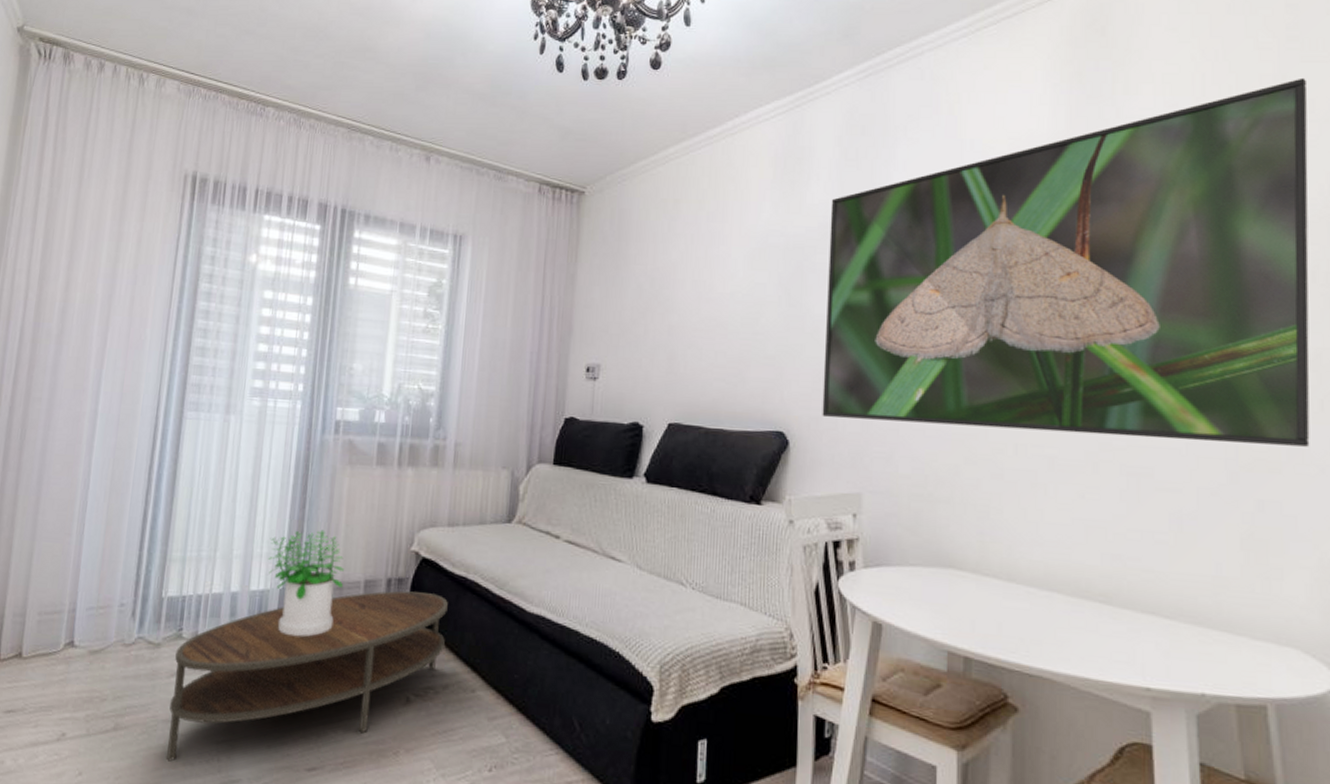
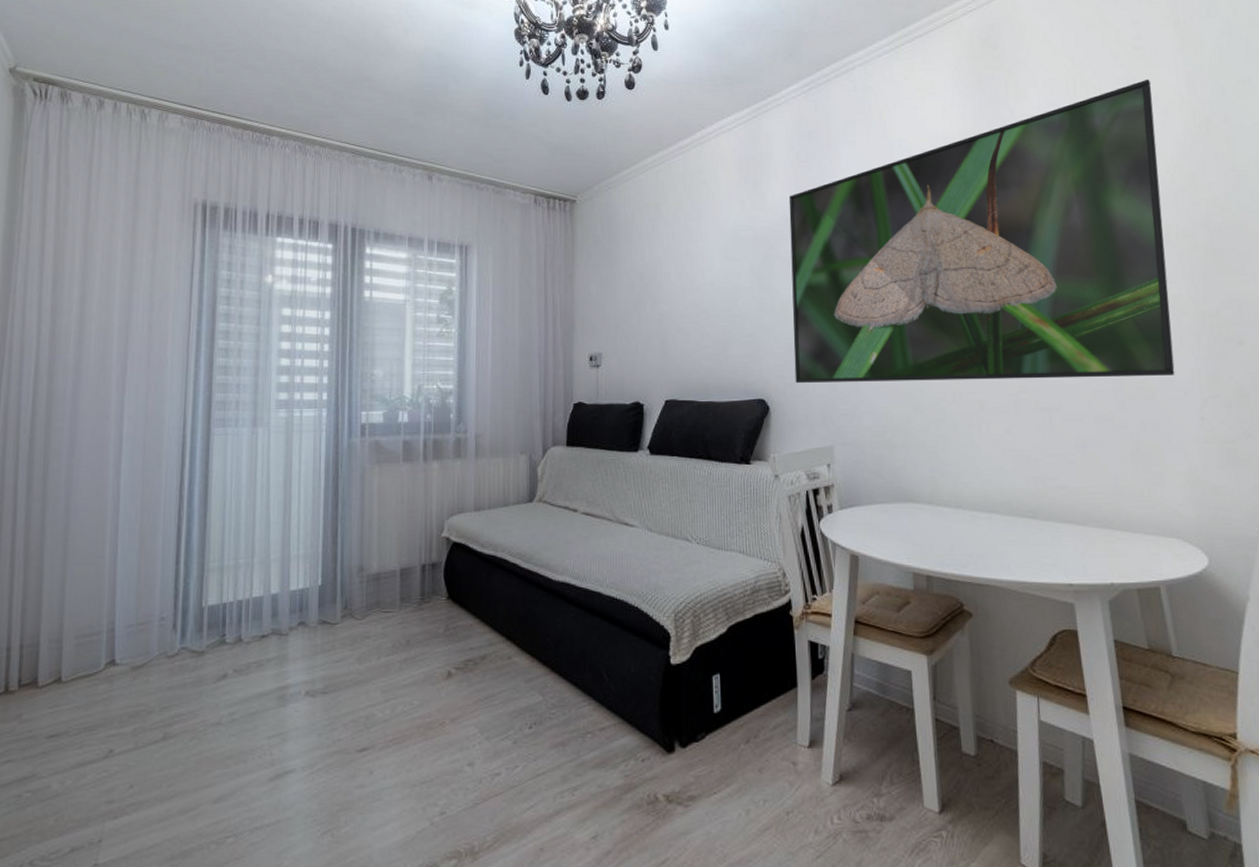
coffee table: present [167,591,448,762] -> none [218,574,480,762]
potted plant: present [267,529,344,637] -> none [305,526,380,628]

